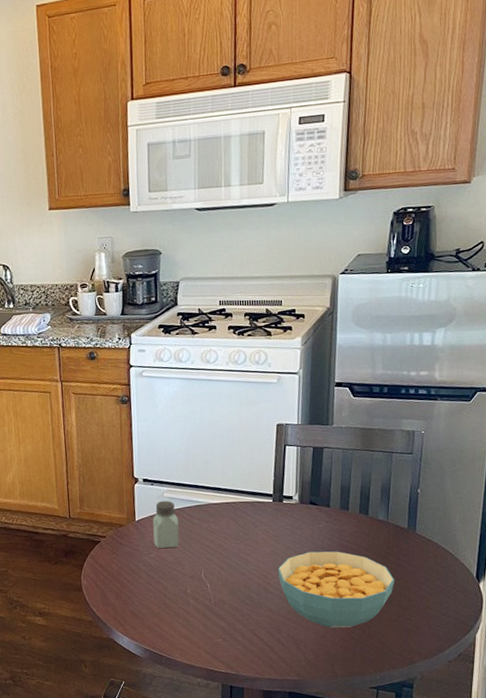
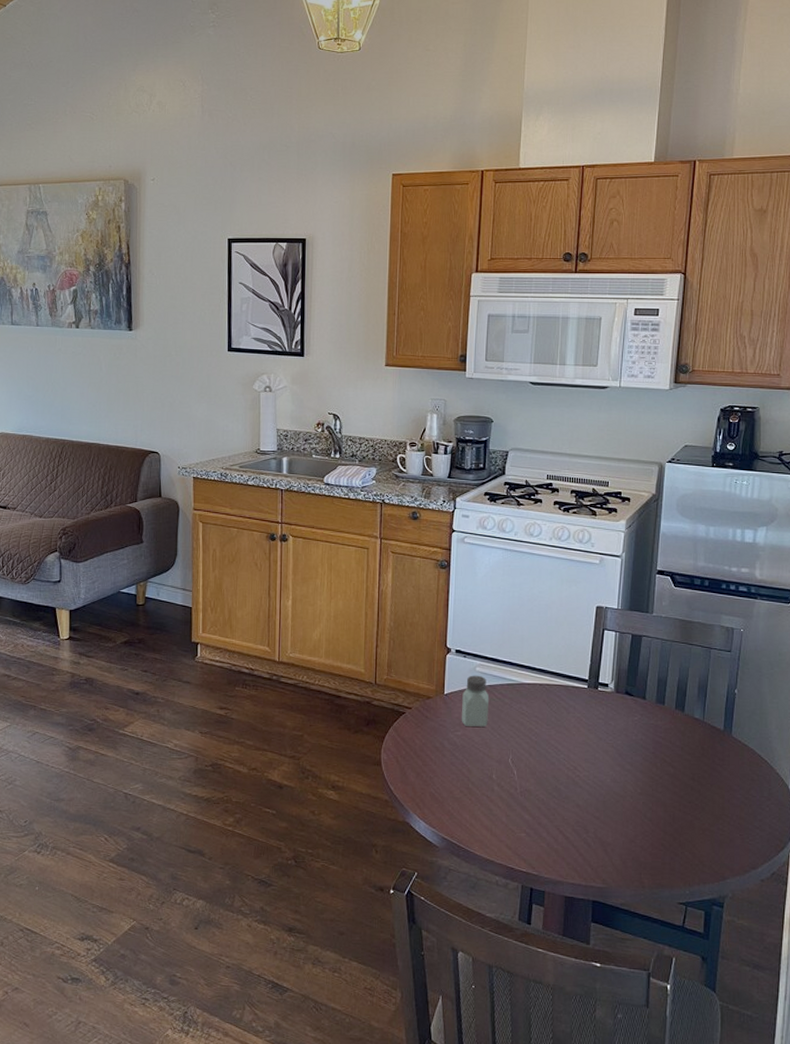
cereal bowl: present [277,551,395,628] -> none [588,745,709,833]

